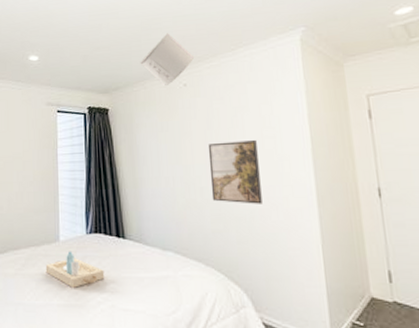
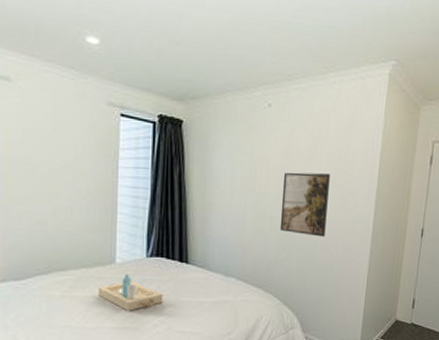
toilet paper roll: present [140,33,195,87] -> none [224,39,284,104]

